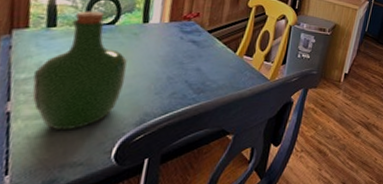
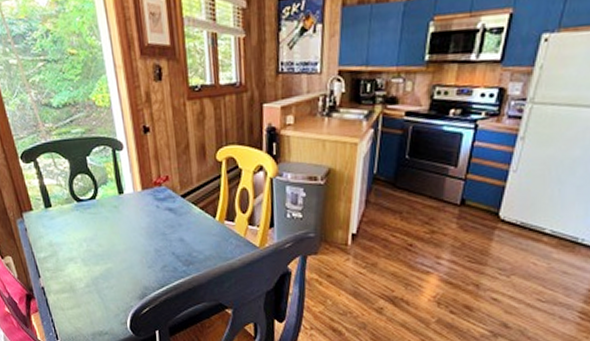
wine bottle: present [32,11,127,131] -> none [48,187,120,303]

